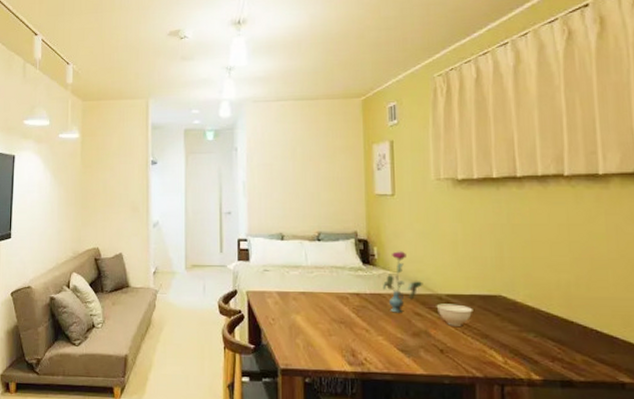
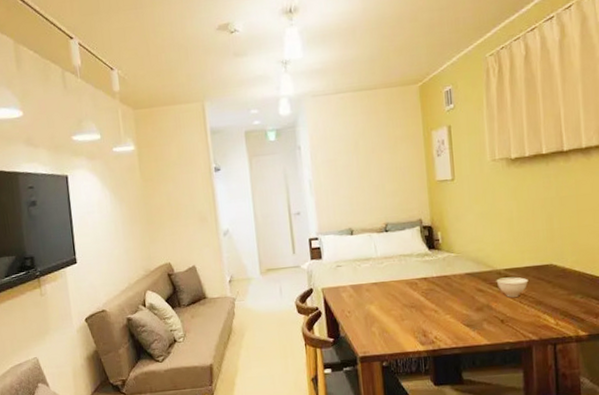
vase: present [382,251,423,313] -> none [447,233,484,292]

